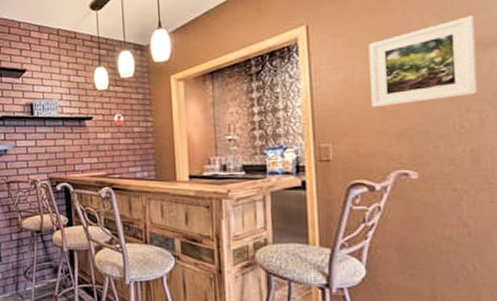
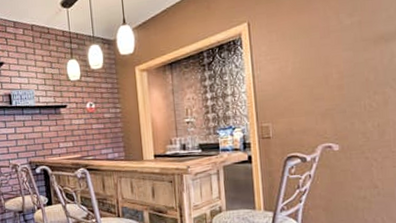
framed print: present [368,15,477,107] -> none [298,15,382,92]

